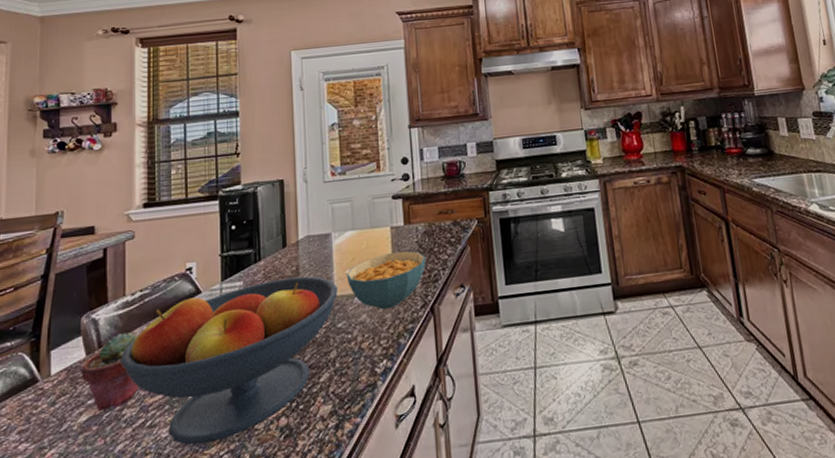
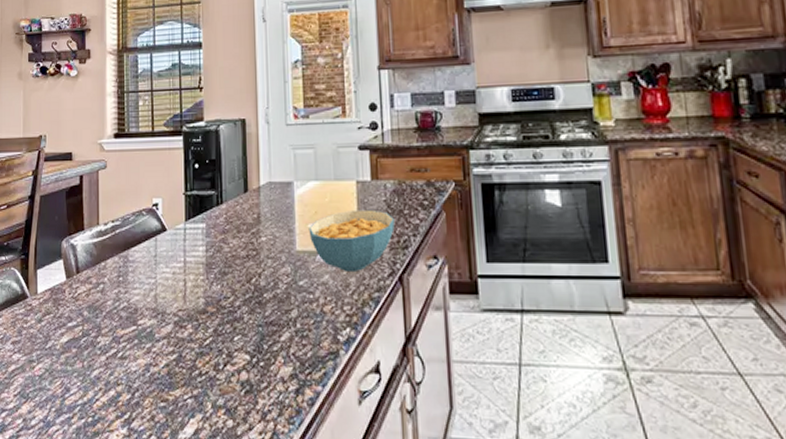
potted succulent: present [81,332,139,411] -> none [62,262,111,335]
fruit bowl: present [120,276,338,445] -> none [95,225,299,385]

